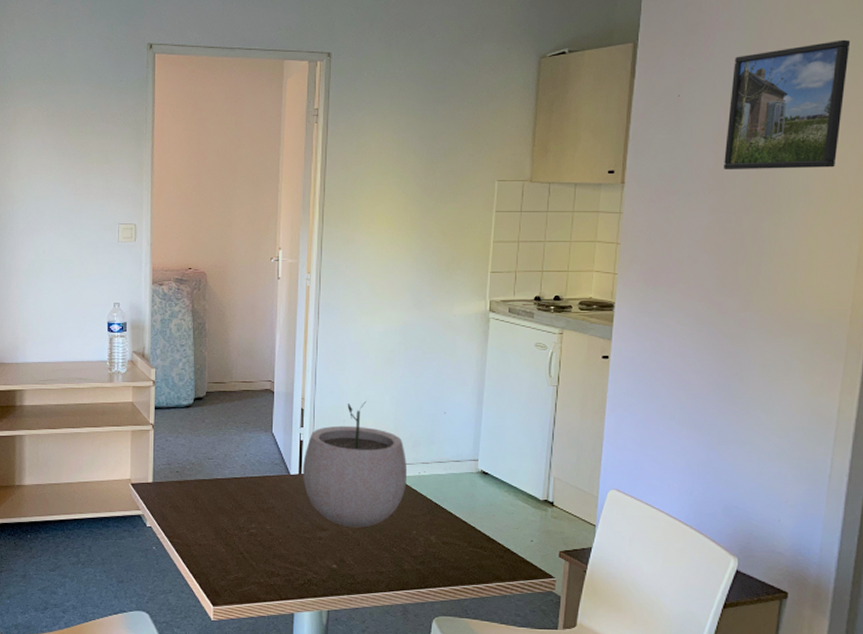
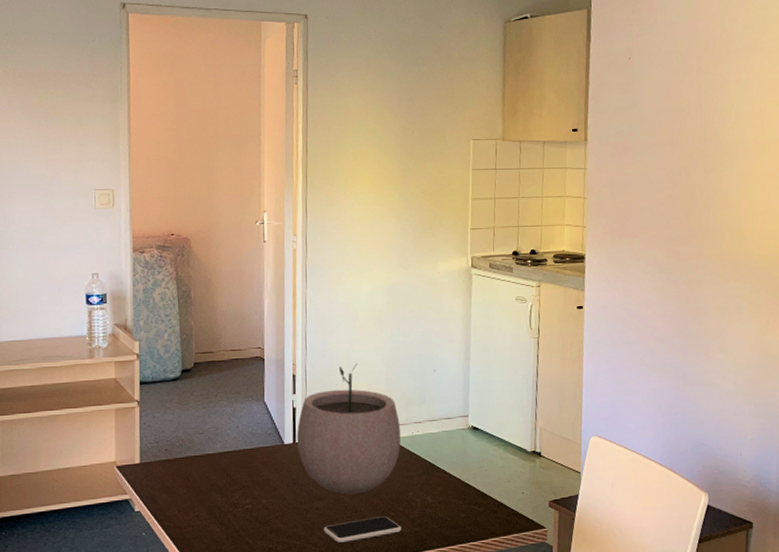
smartphone: none [325,550,403,573] -> present [323,515,402,543]
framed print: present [724,39,851,169] -> none [672,9,770,127]

